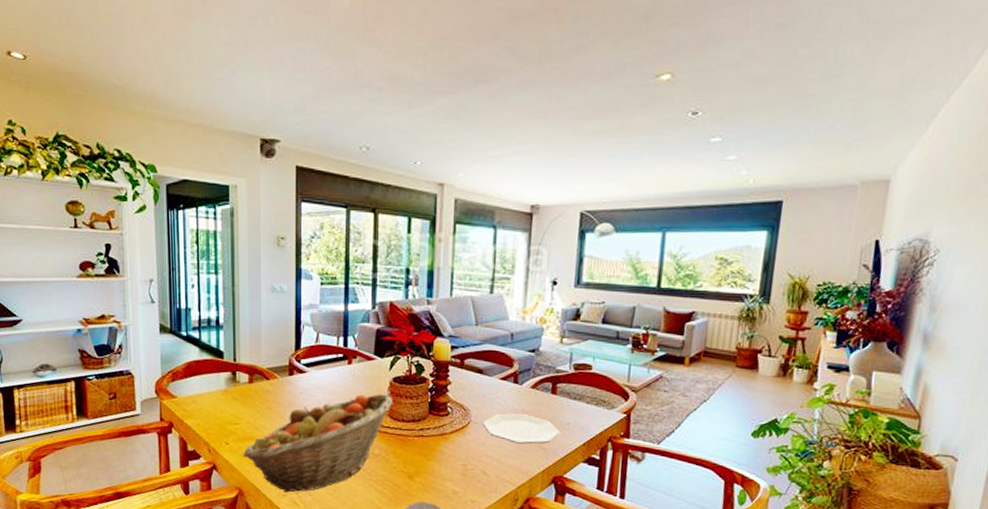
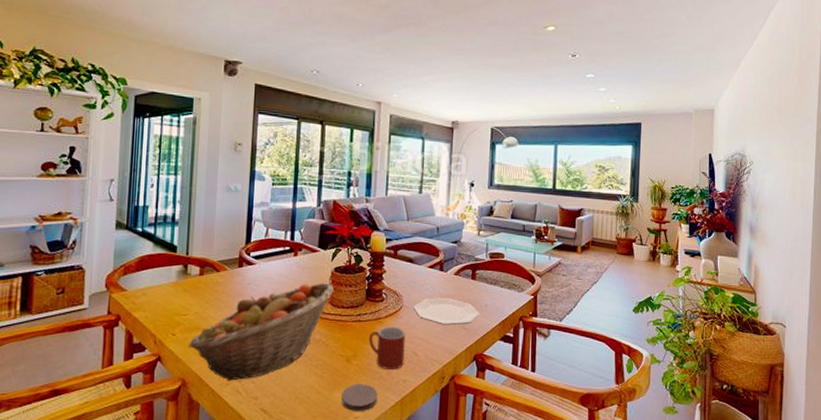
mug: none [432,442,474,489] -> present [368,326,406,369]

